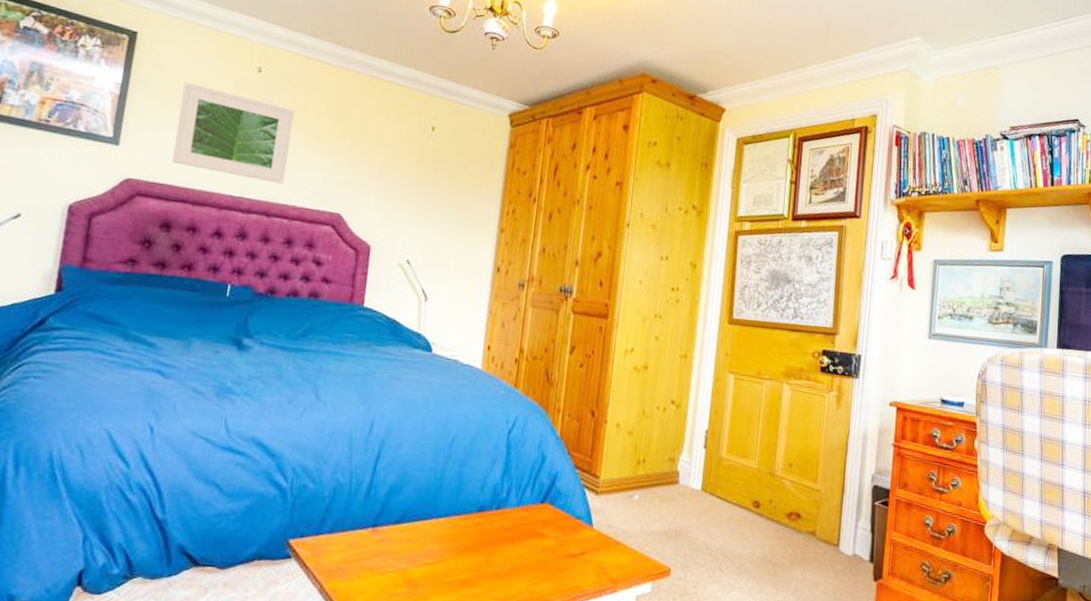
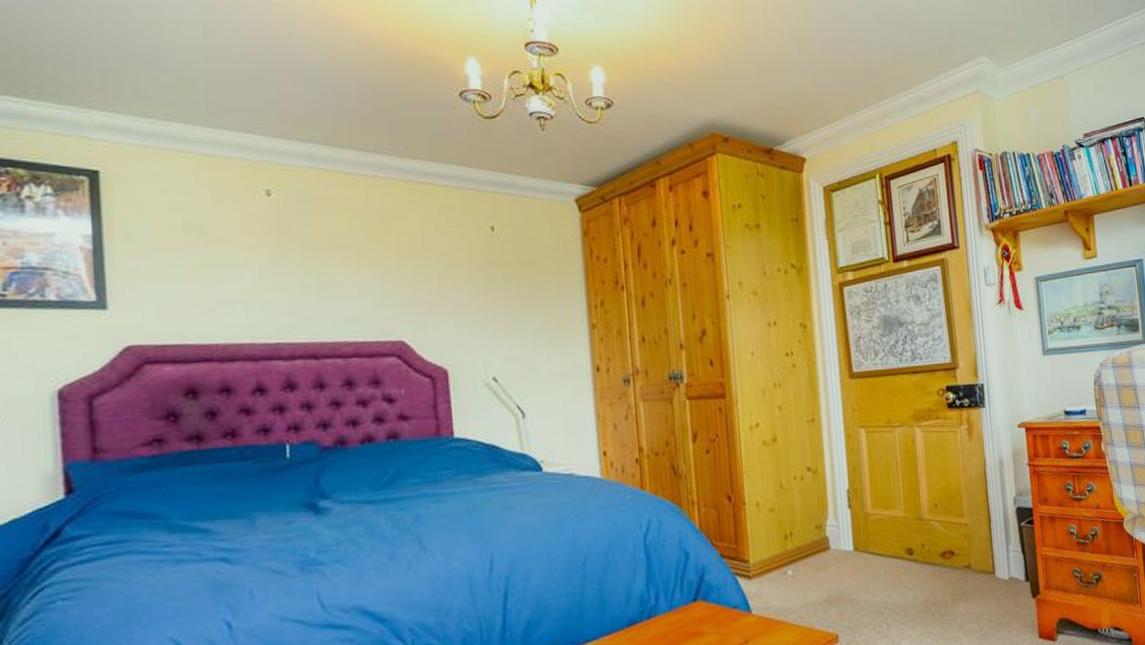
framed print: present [172,82,294,184] -> none [175,221,328,320]

